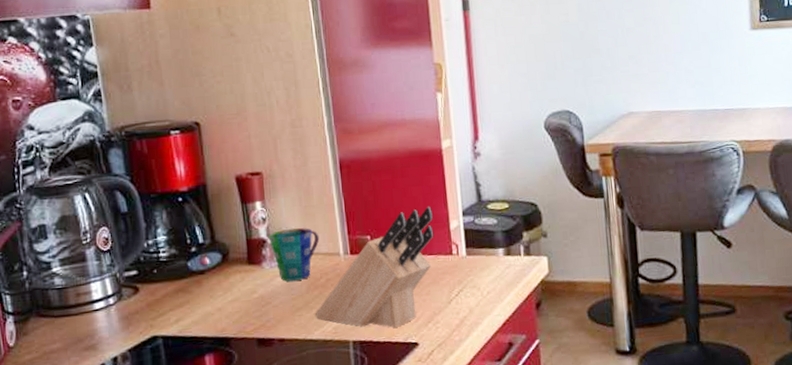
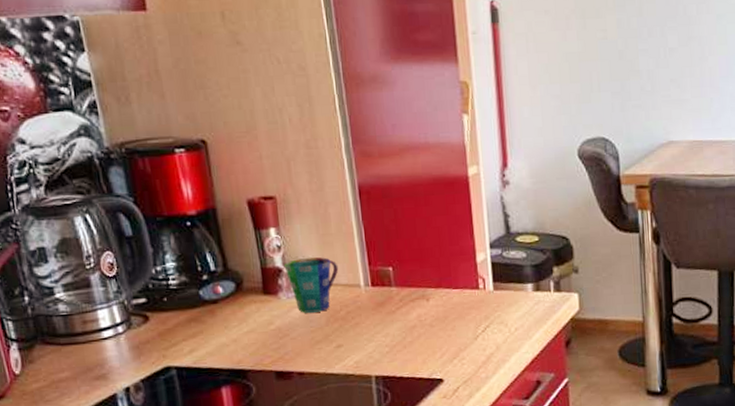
knife block: present [314,206,434,328] -> none [335,237,460,363]

